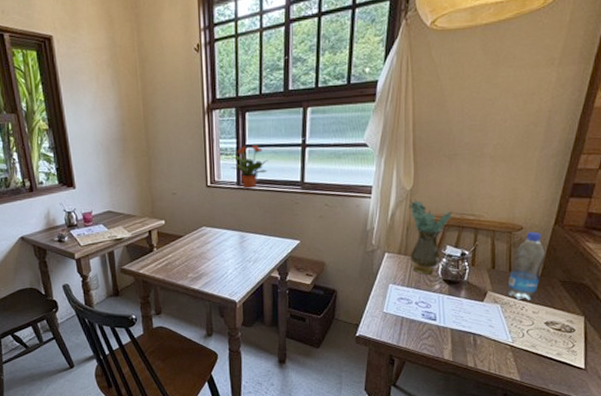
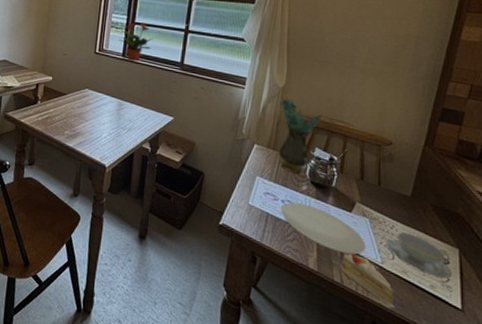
plate: none [416,302,497,341] -> present [281,202,366,255]
pastry: none [472,339,525,380] -> present [339,254,396,309]
bottle: present [507,231,545,301] -> none [376,148,416,220]
teacup: none [517,311,577,346] -> present [386,232,452,279]

